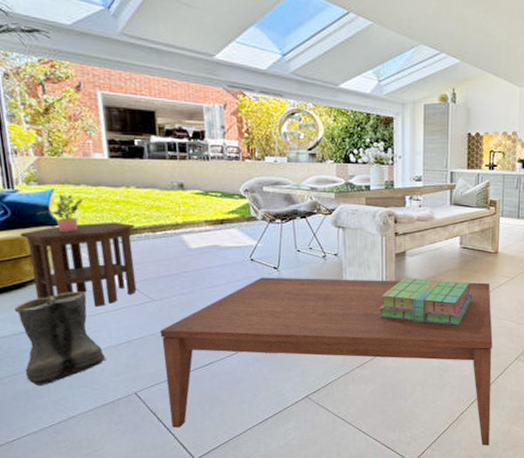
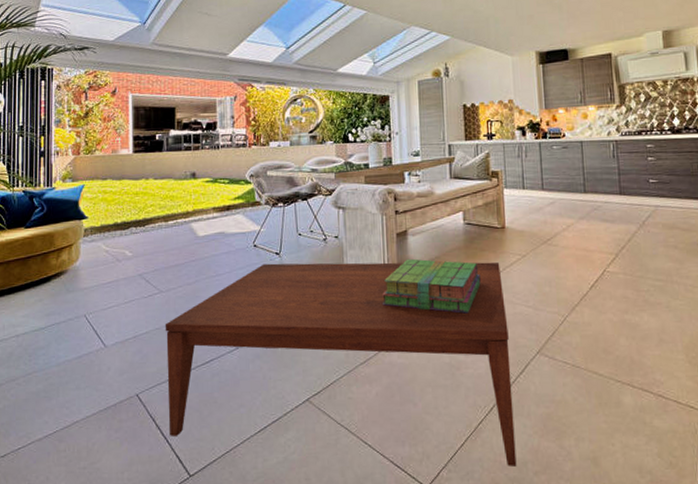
boots: present [15,291,106,386] -> none [38,284,113,387]
side table: present [20,222,137,306] -> none [52,213,151,300]
potted plant: present [35,194,83,232] -> none [67,189,108,226]

